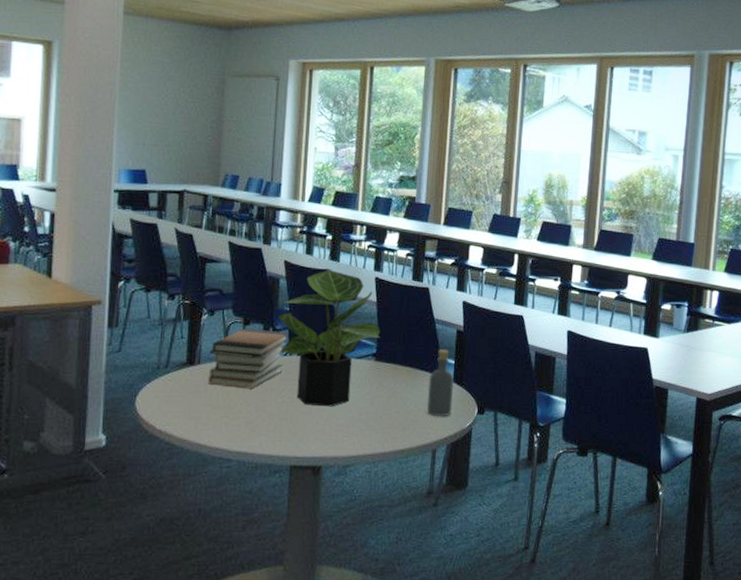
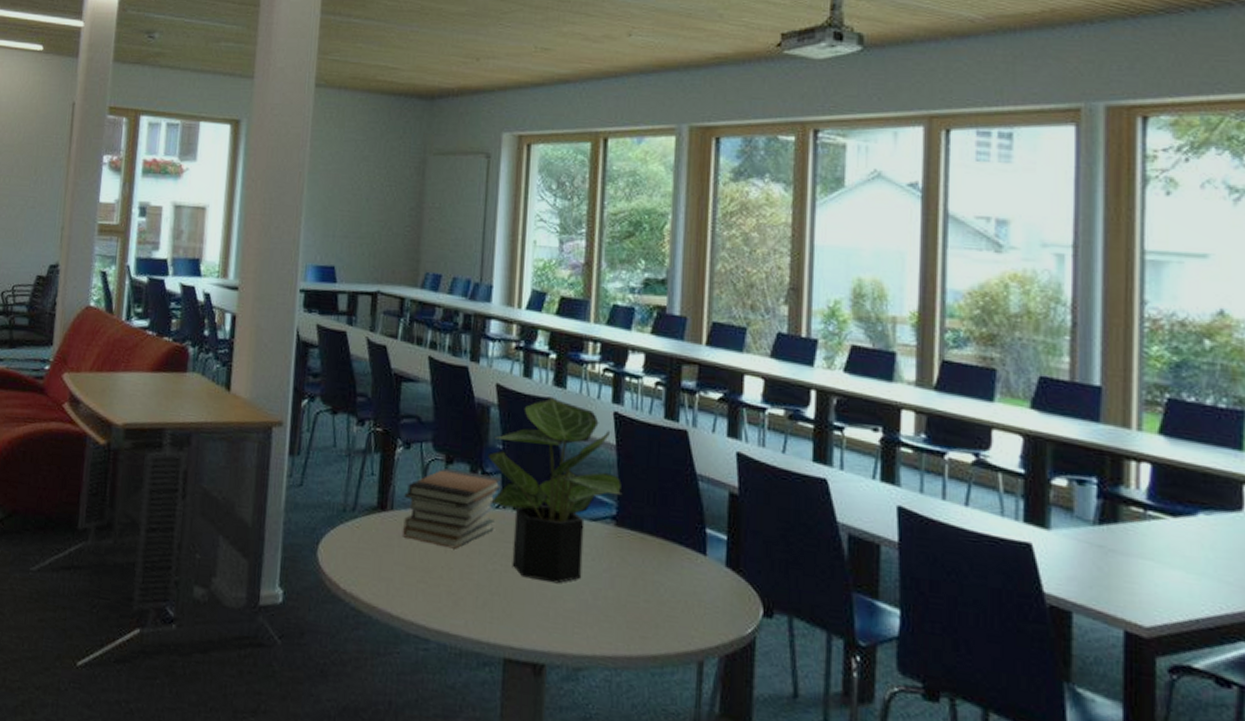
bottle: present [427,349,454,417] -> none [689,517,726,615]

